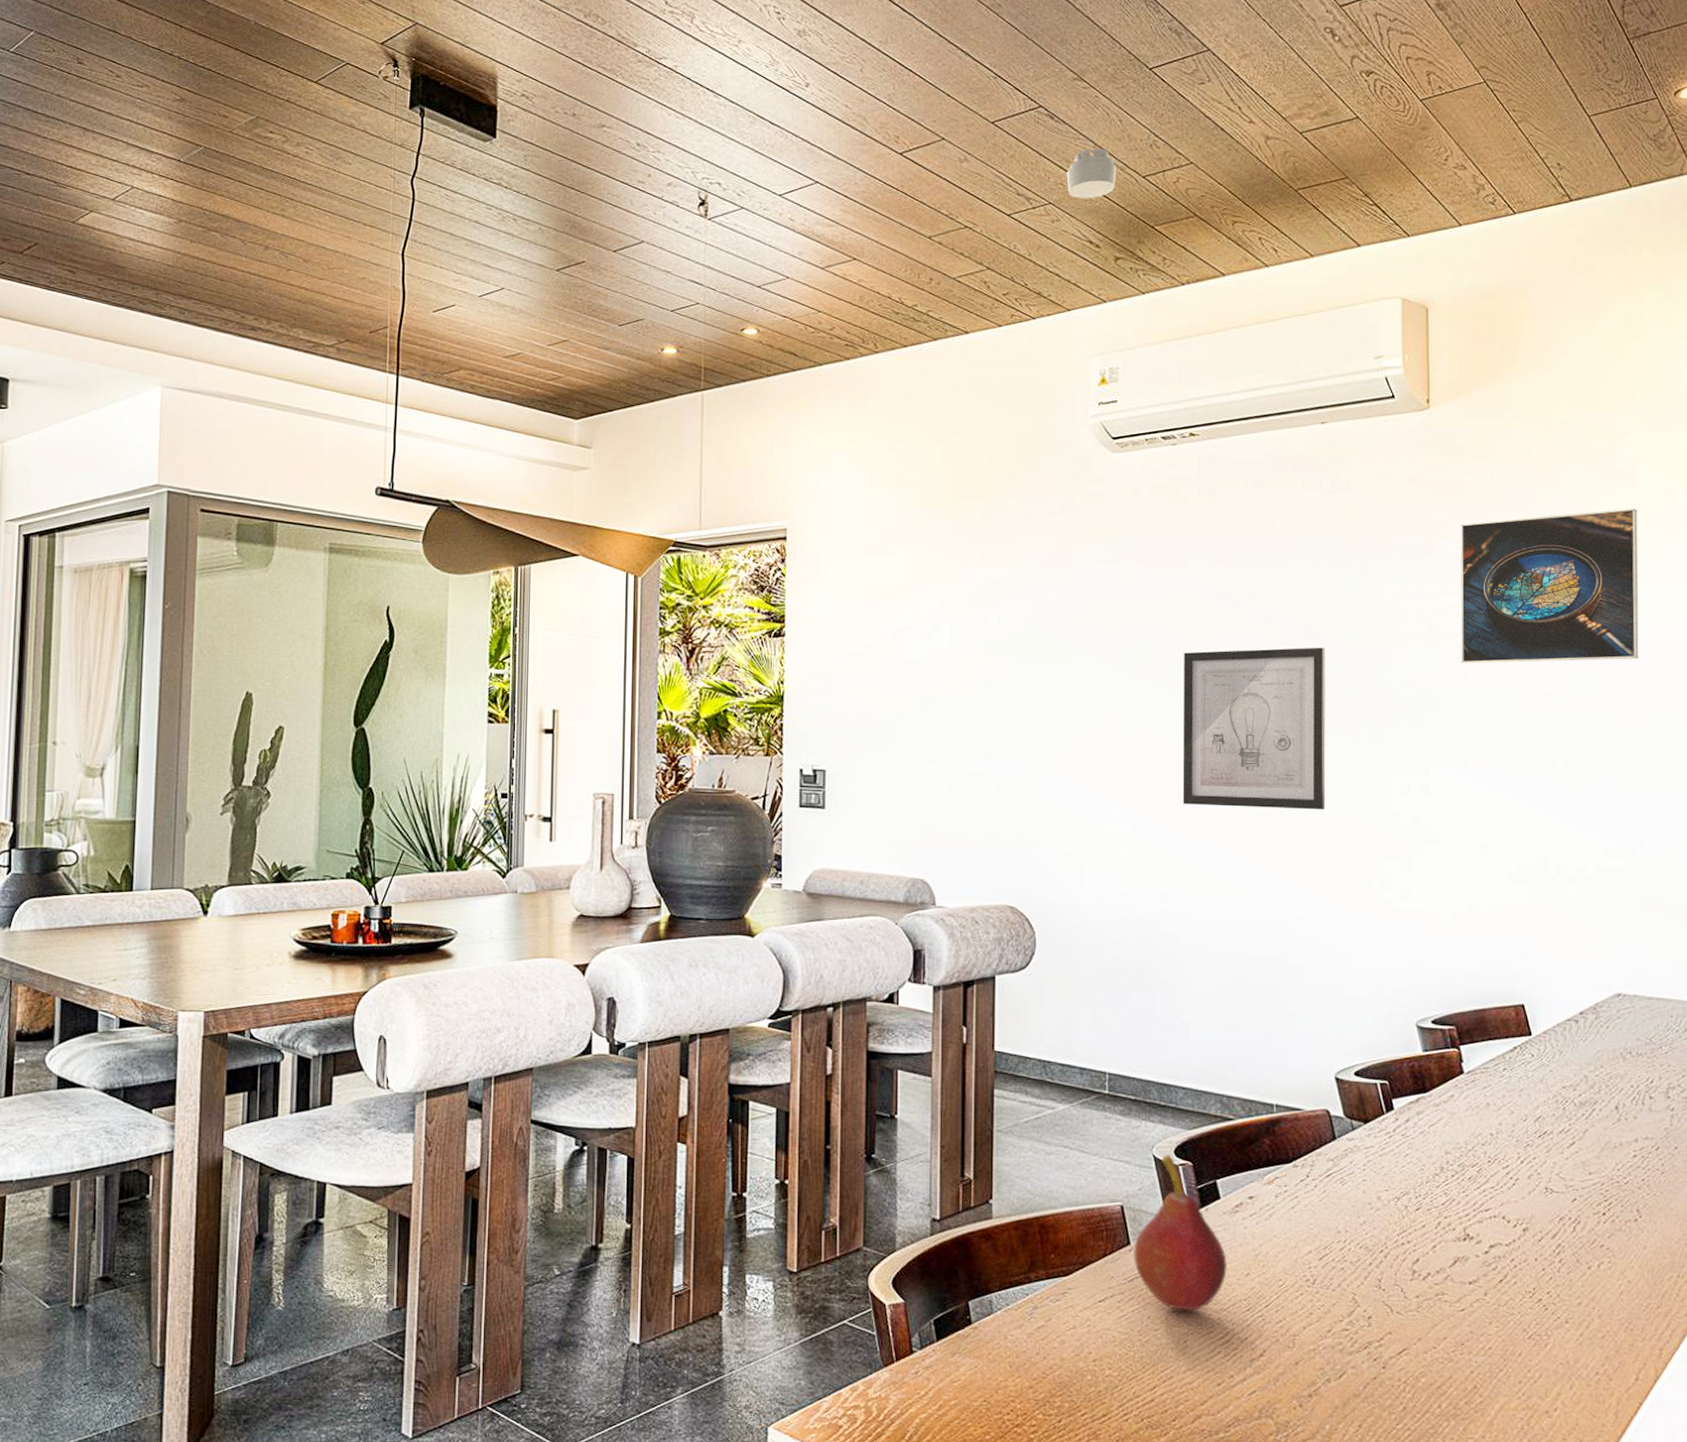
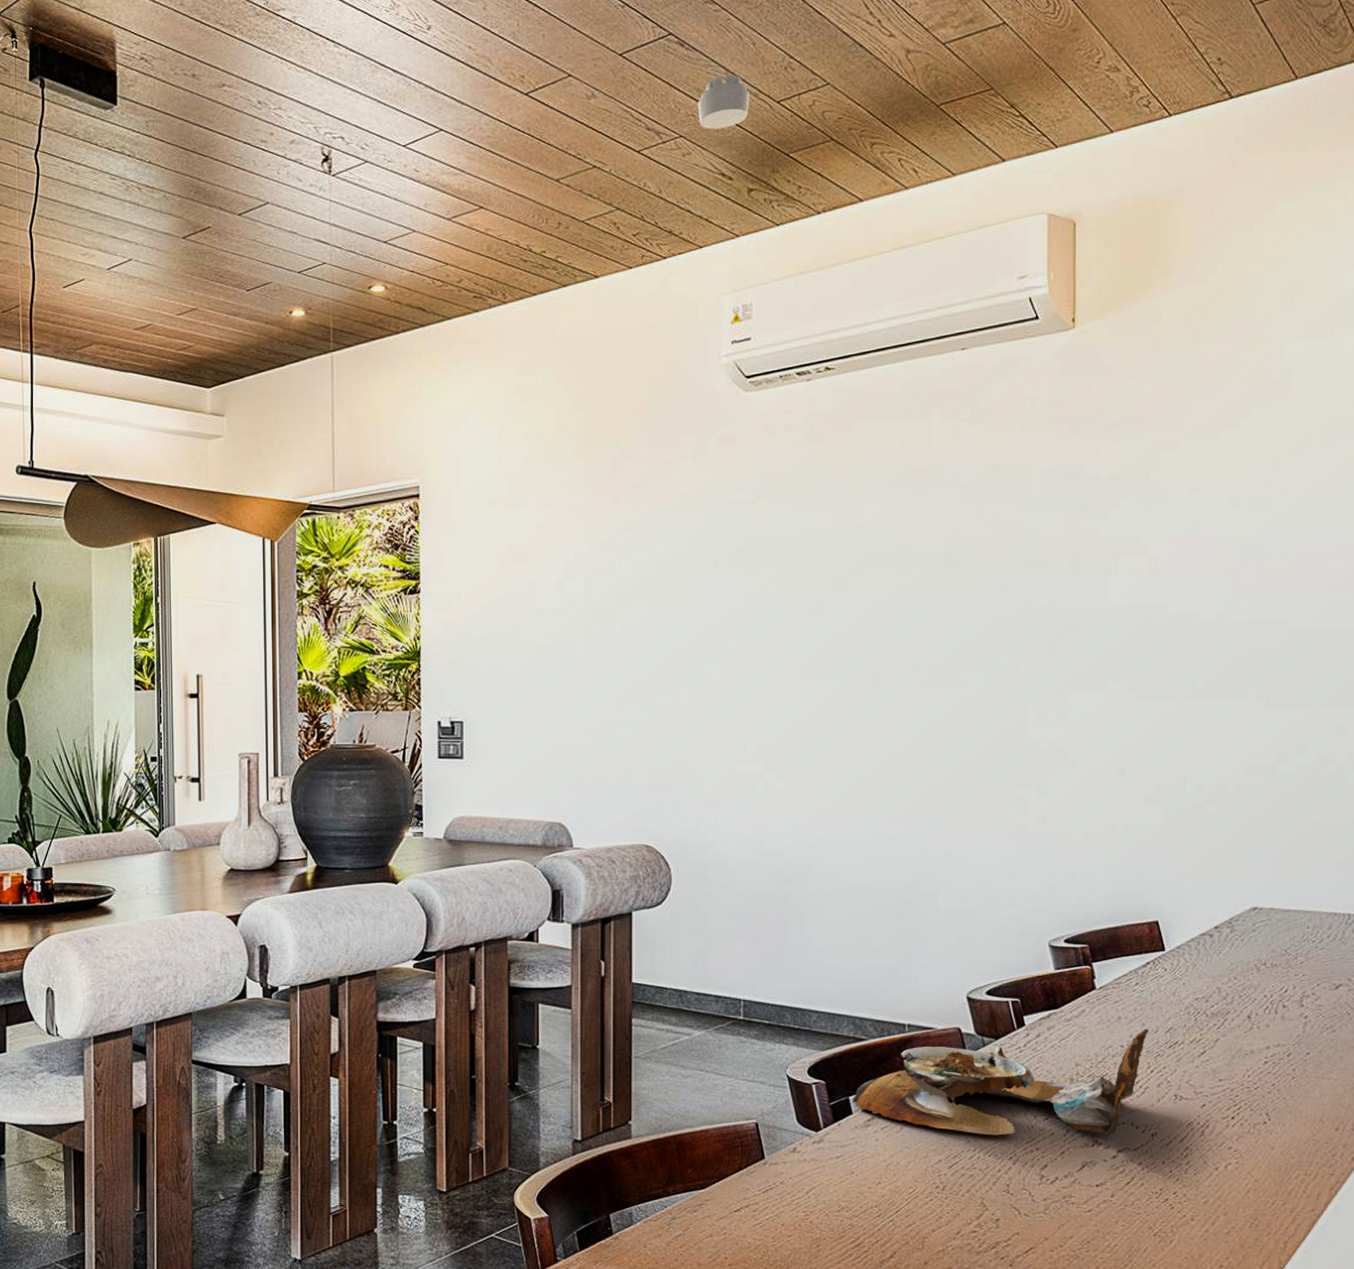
fruit: present [1132,1155,1228,1312] -> none [767,1074,860,1219]
wall art: present [1182,647,1326,810] -> none [817,578,962,740]
soup bowl: none [1220,1117,1518,1230] -> present [853,1029,1149,1136]
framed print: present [1460,508,1639,664] -> none [1102,420,1291,588]

